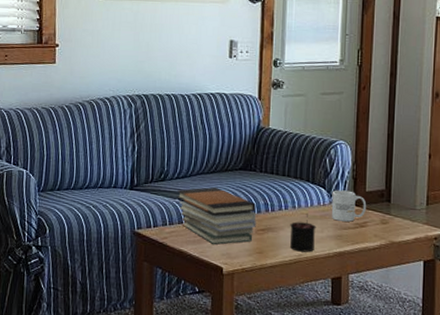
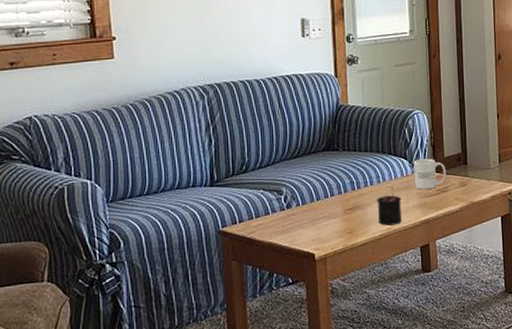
book stack: present [177,187,256,245] -> none [261,172,344,231]

